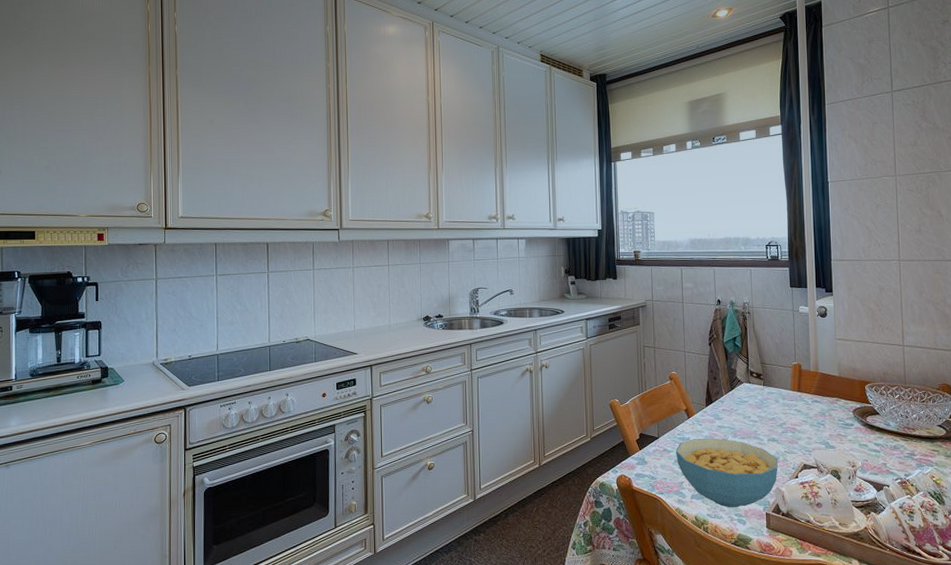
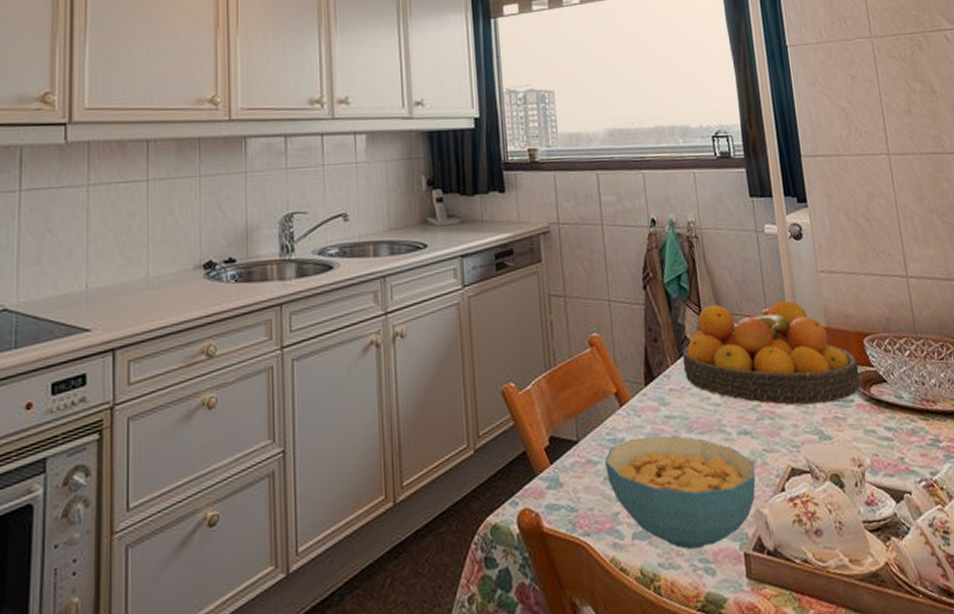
fruit bowl: none [733,357,860,426] -> present [682,300,861,406]

